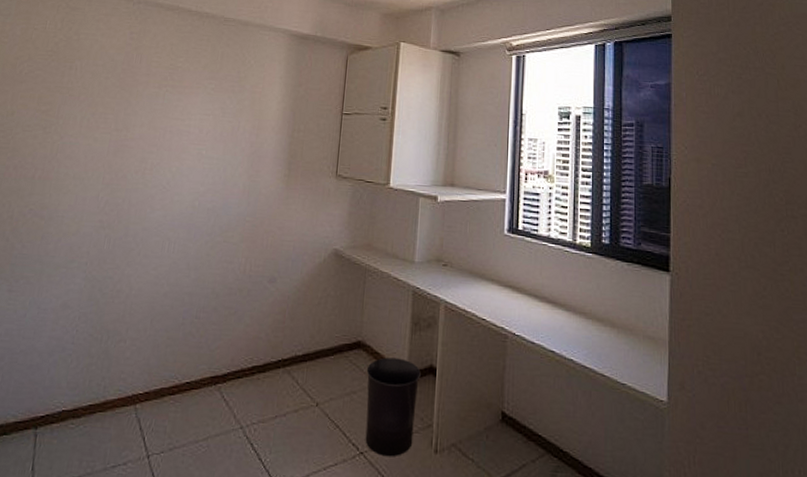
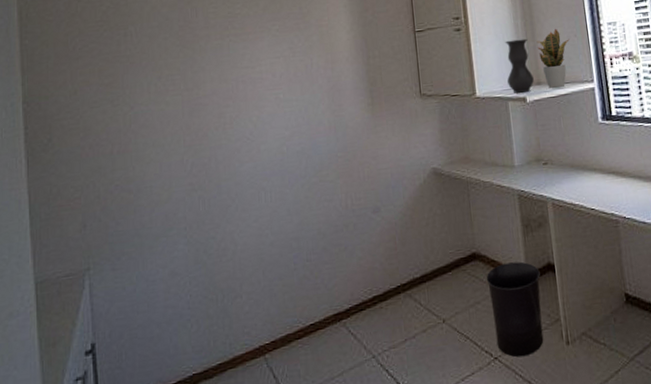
vase: none [422,138,449,191] -> present [504,38,534,93]
potted plant: none [457,134,489,193] -> present [536,28,570,88]

